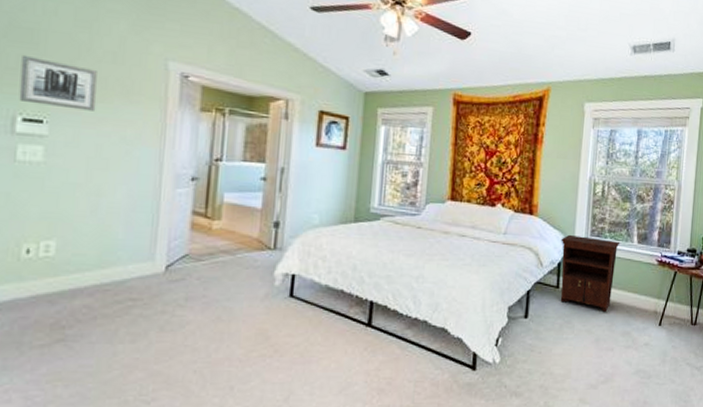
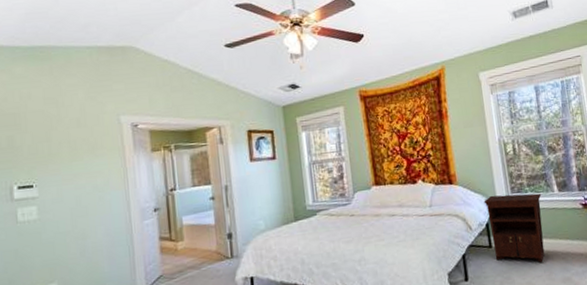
wall art: present [19,54,97,111] -> none [10,135,71,173]

